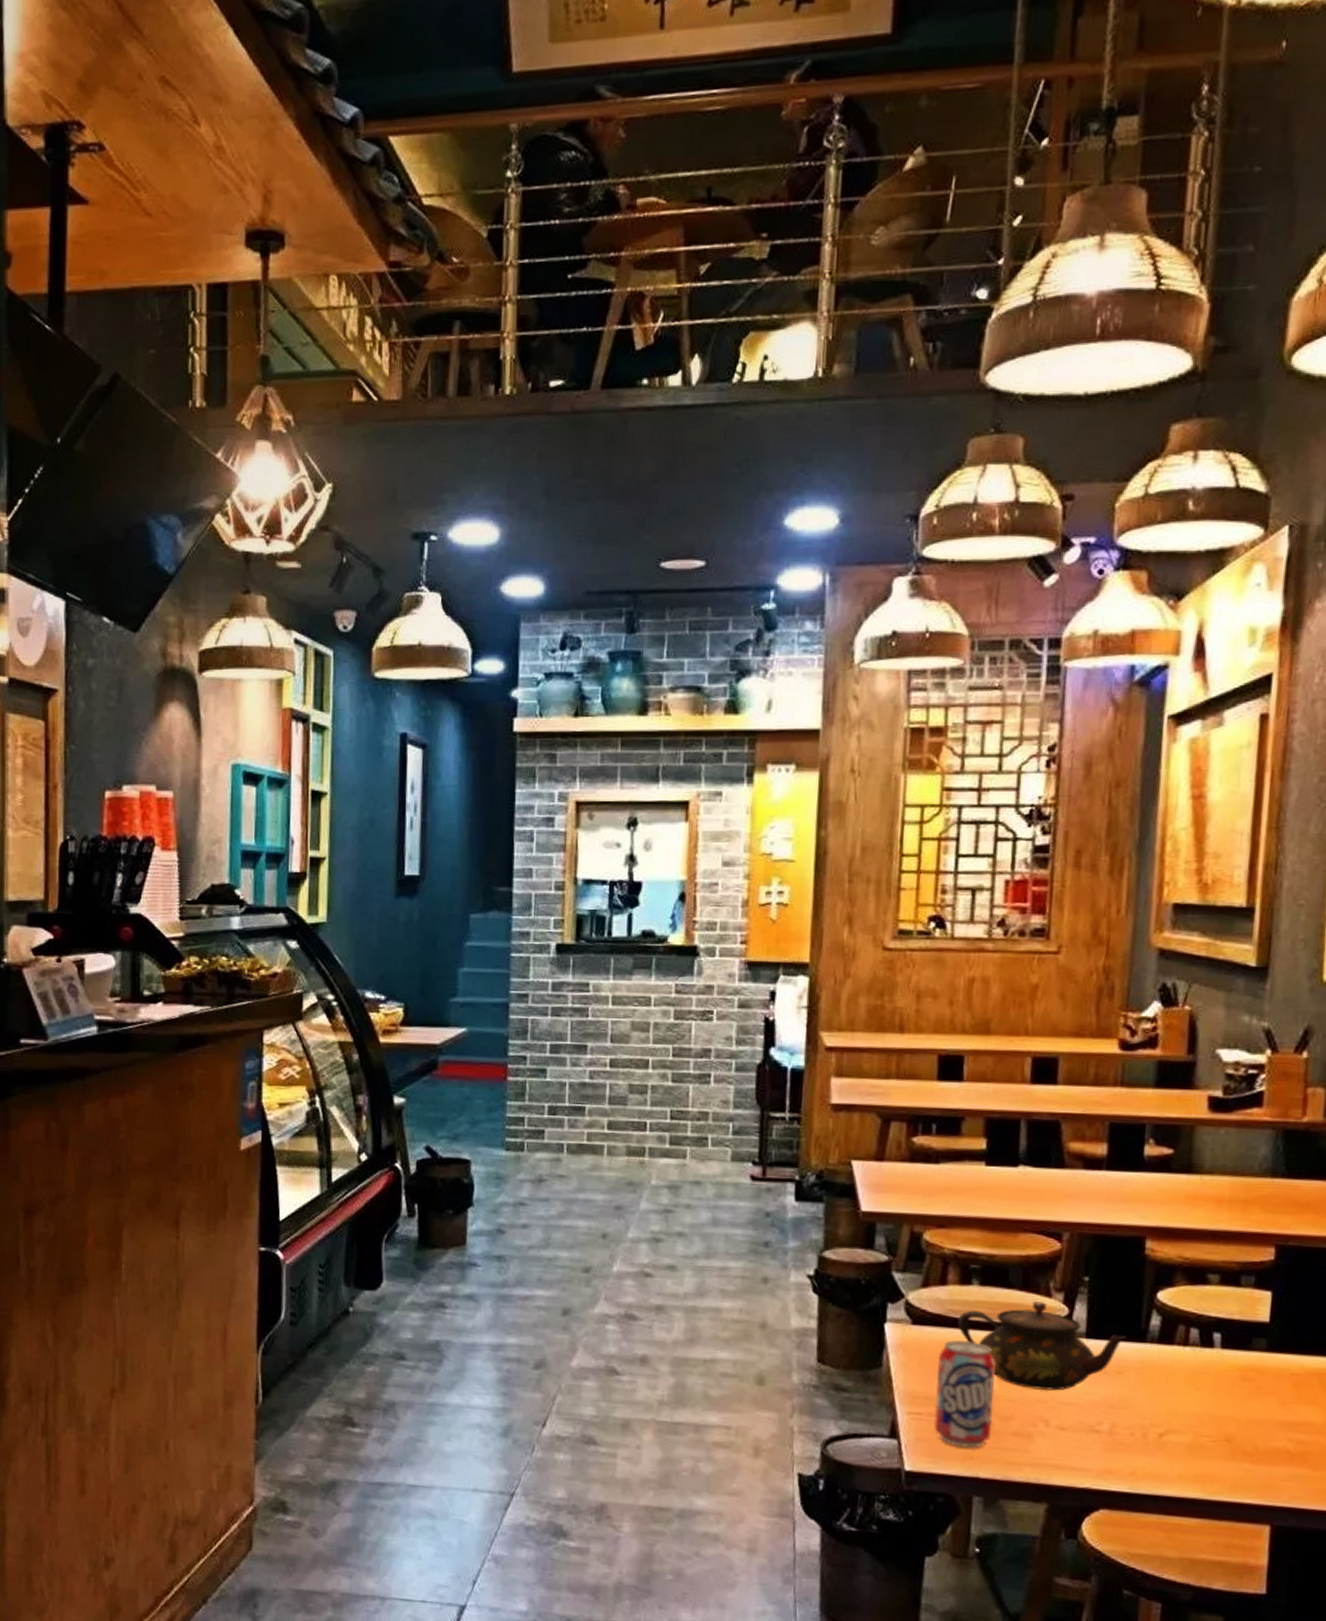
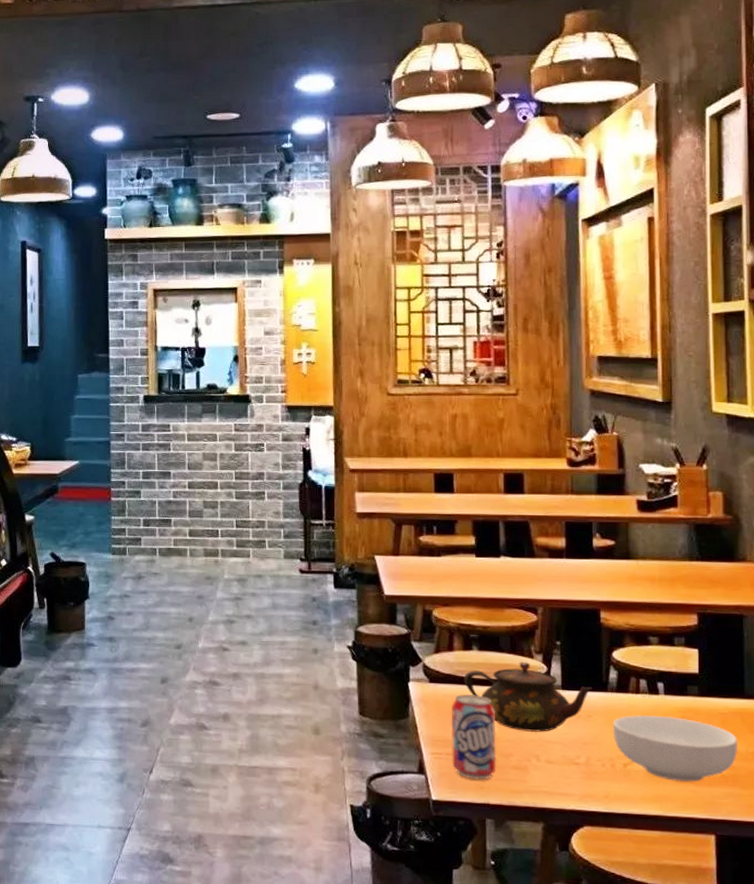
cereal bowl: none [1148,1373,1313,1460] -> present [612,715,739,783]

